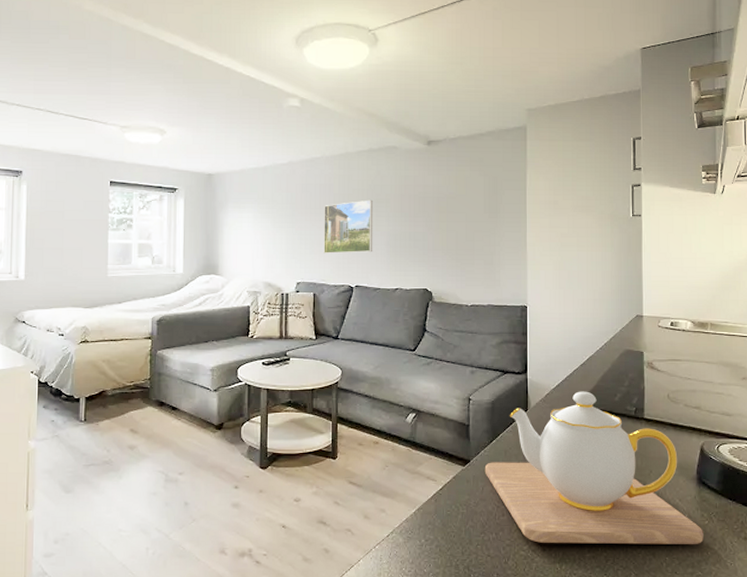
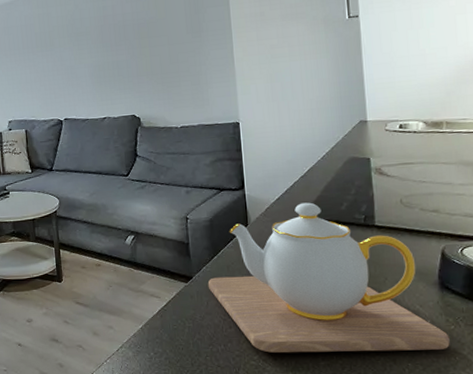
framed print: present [323,200,372,254] -> none [27,34,77,91]

